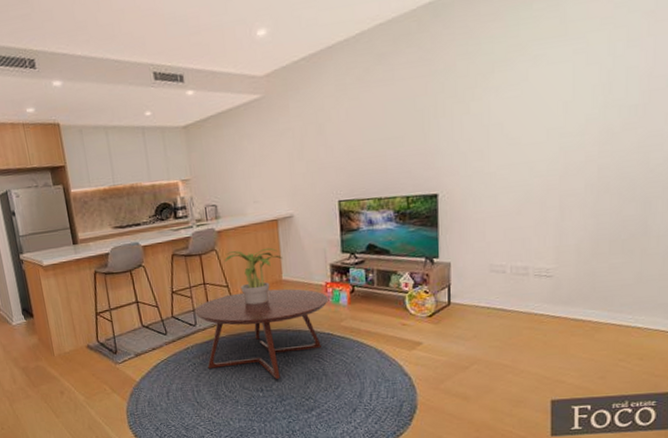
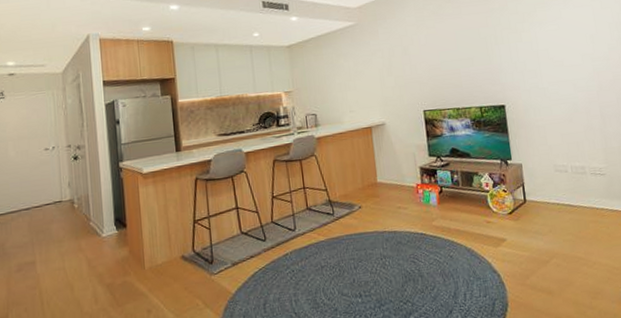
coffee table: present [194,288,328,379] -> none [294,190,420,283]
potted plant: present [224,247,282,305] -> none [323,152,377,207]

